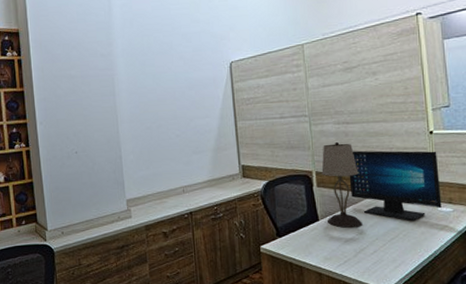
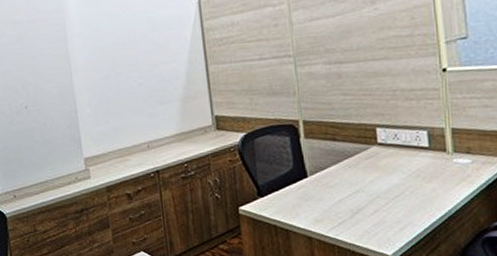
table lamp: present [321,142,362,228] -> none [310,85,360,185]
computer monitor: present [349,150,442,221] -> none [343,92,458,175]

